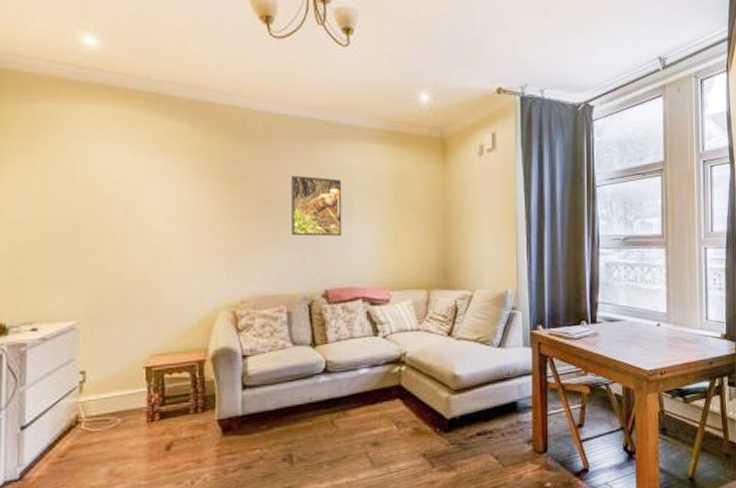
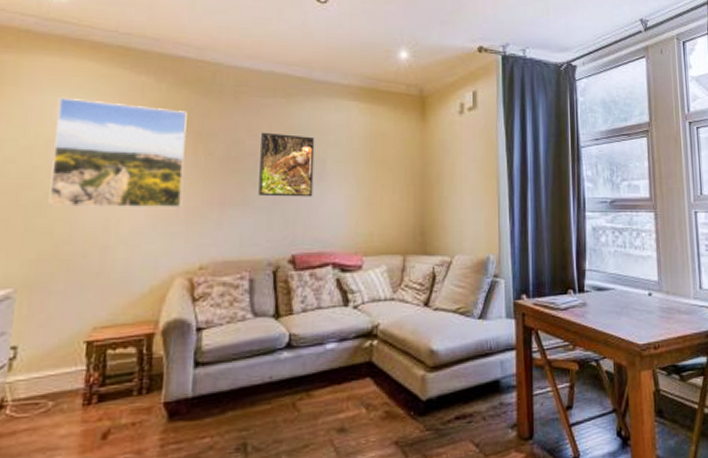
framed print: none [100,143,221,247] -> present [48,97,187,207]

